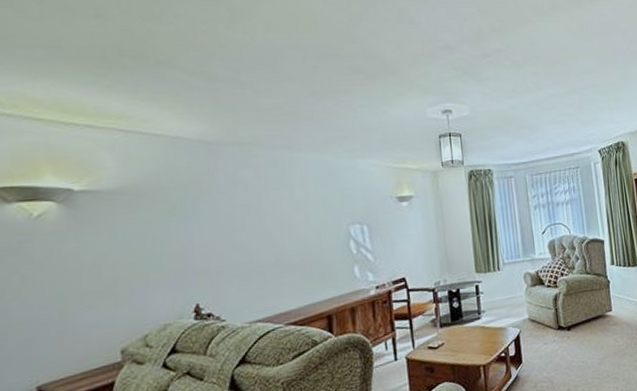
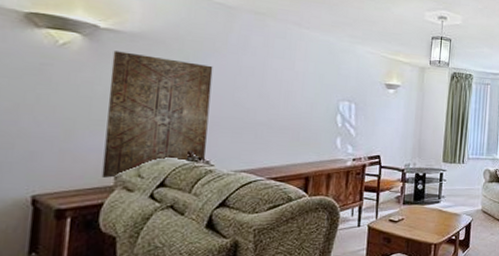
wall art: none [93,211,216,354] -> present [101,51,213,178]

